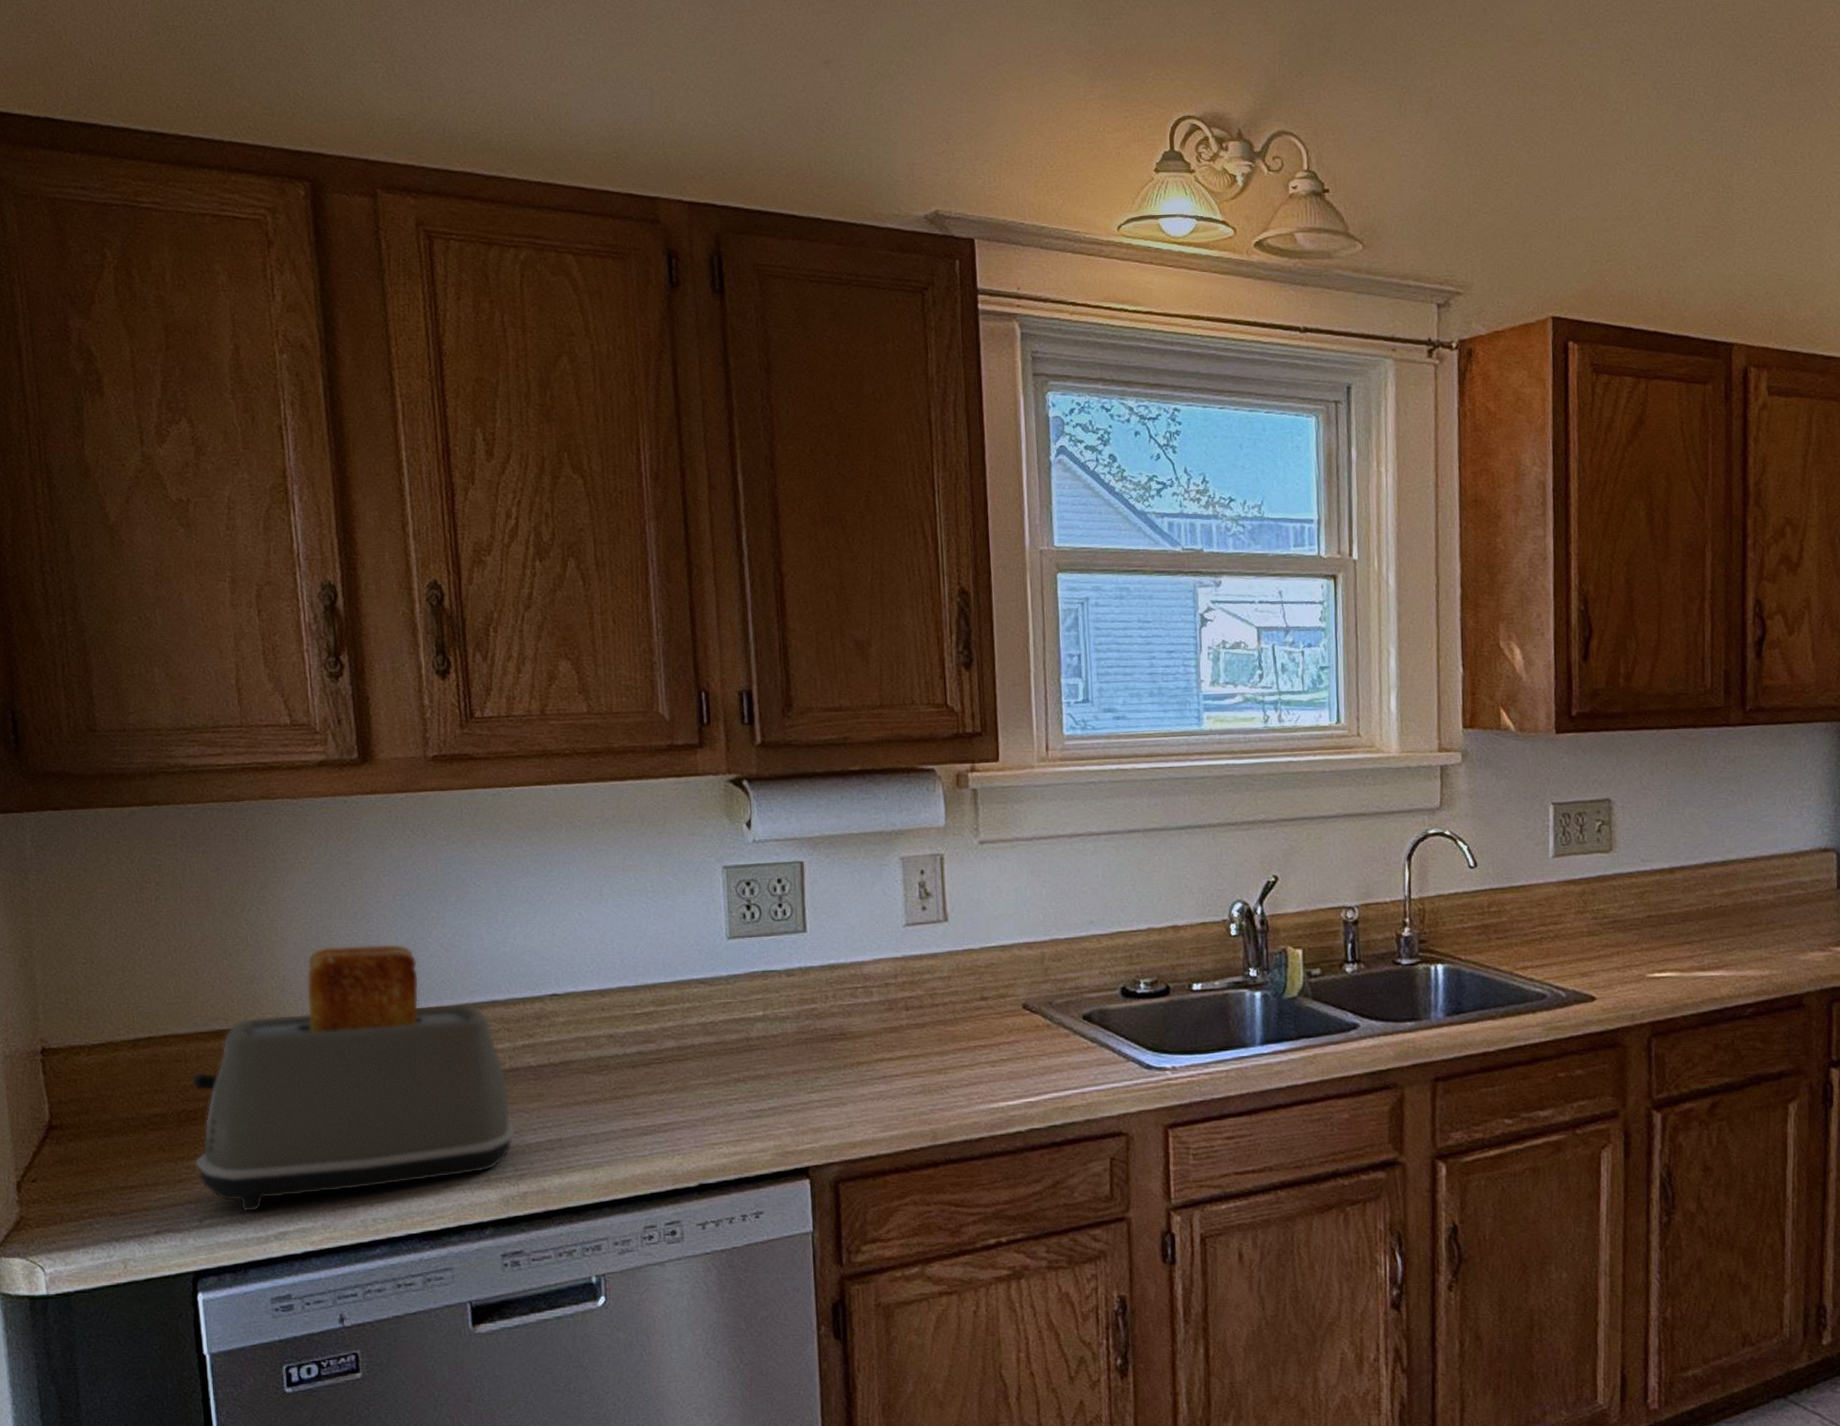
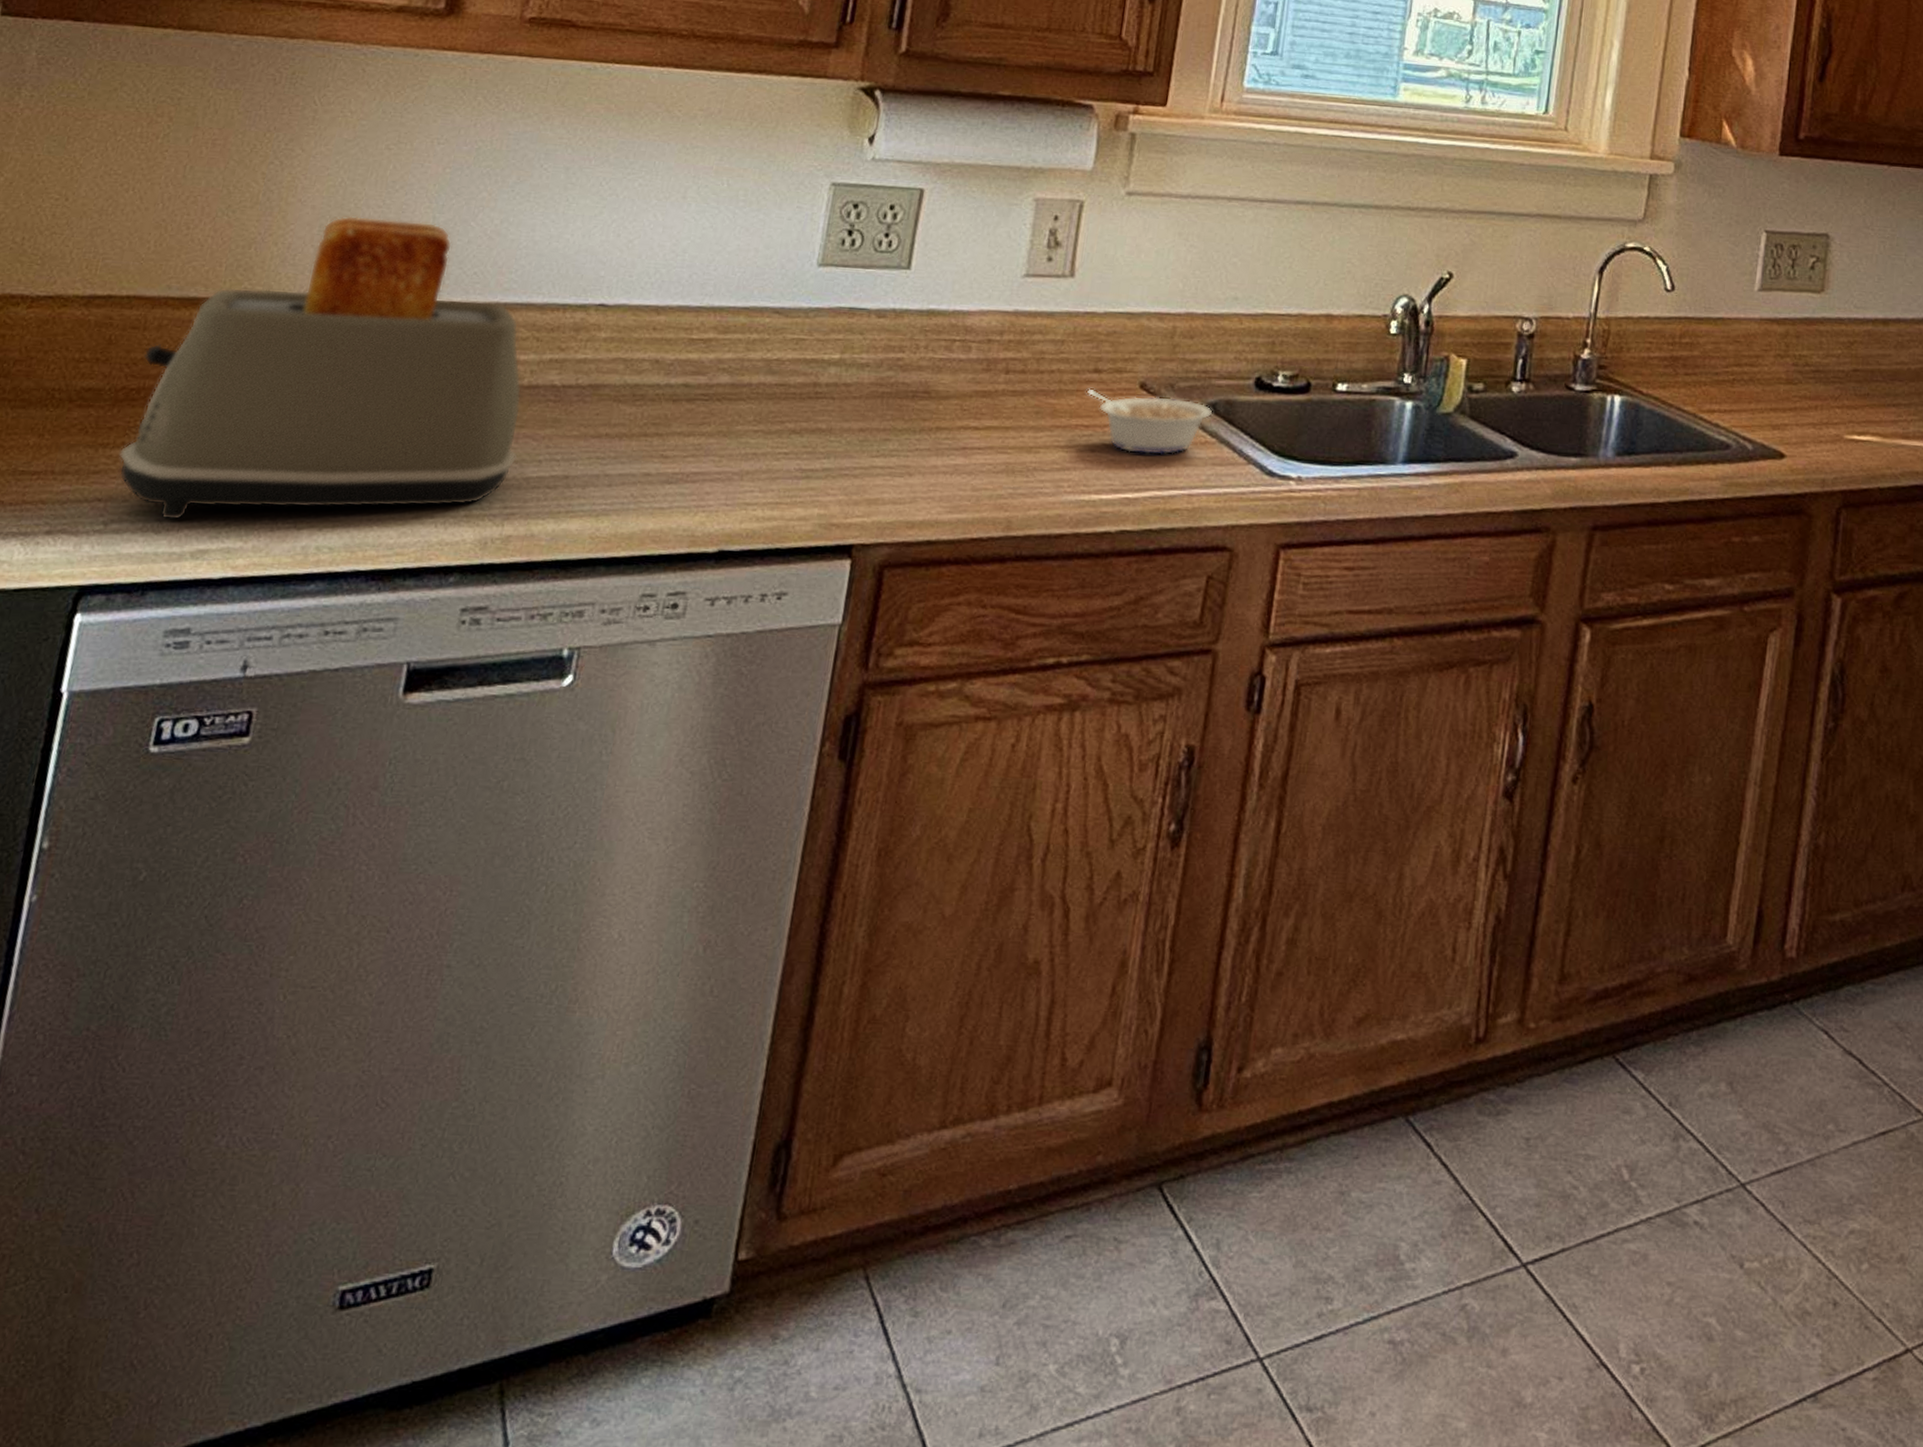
legume: none [979,1013,1090,1065] -> present [1087,388,1213,456]

